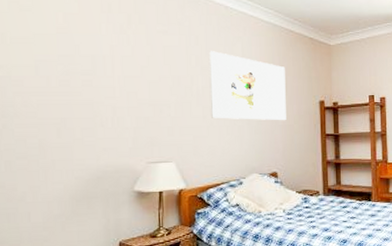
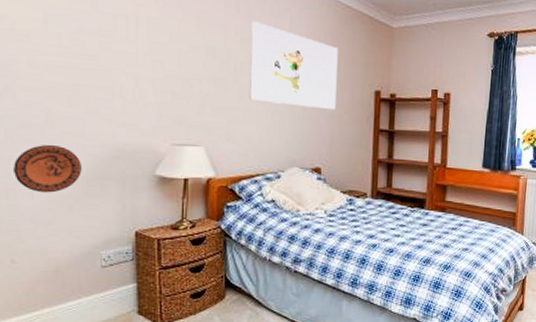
decorative plate: none [13,172,71,214] -> present [14,145,82,193]

